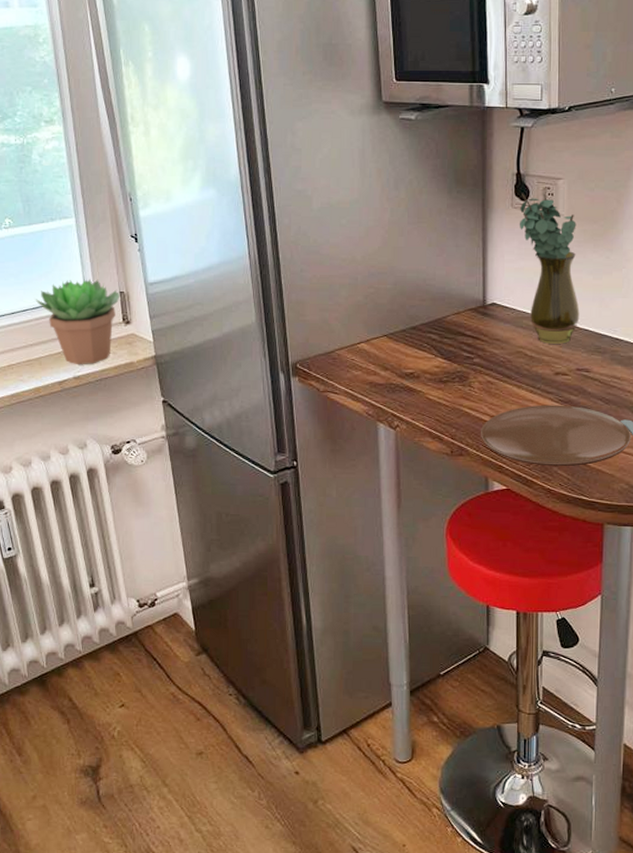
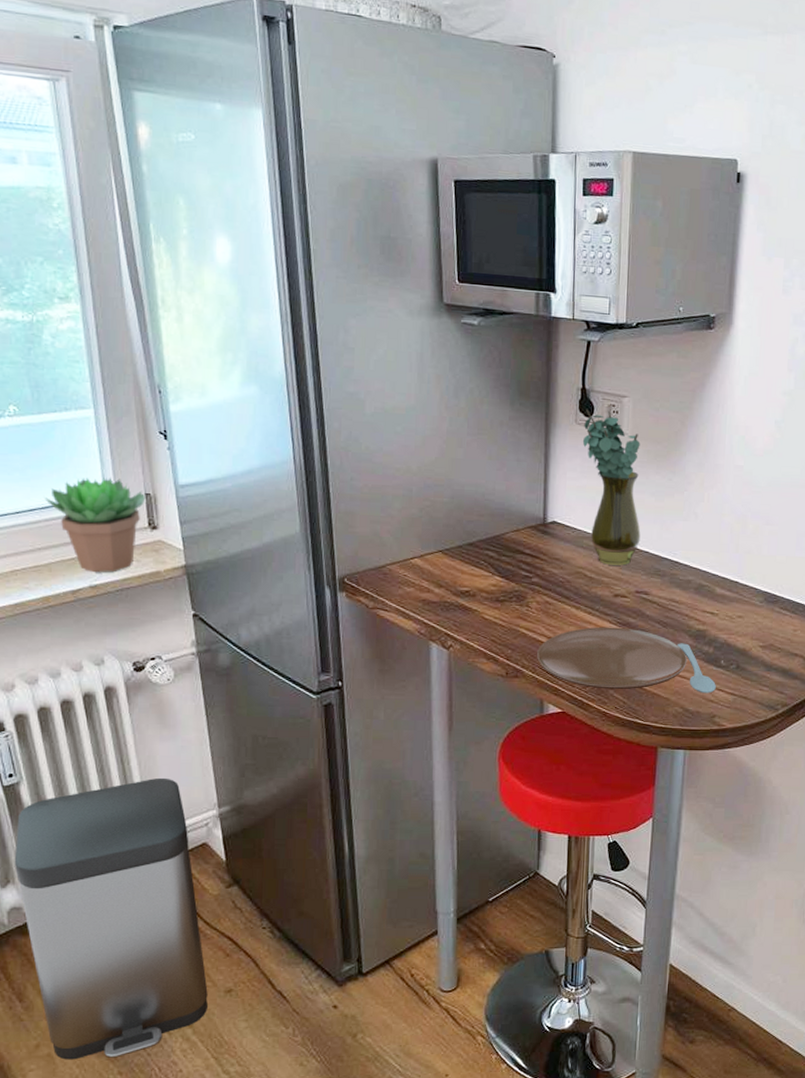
pedal bin: none [13,551,181,813] -> present [14,777,208,1060]

